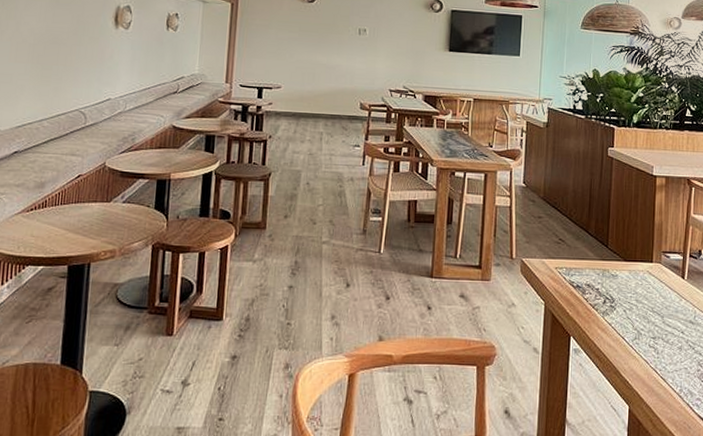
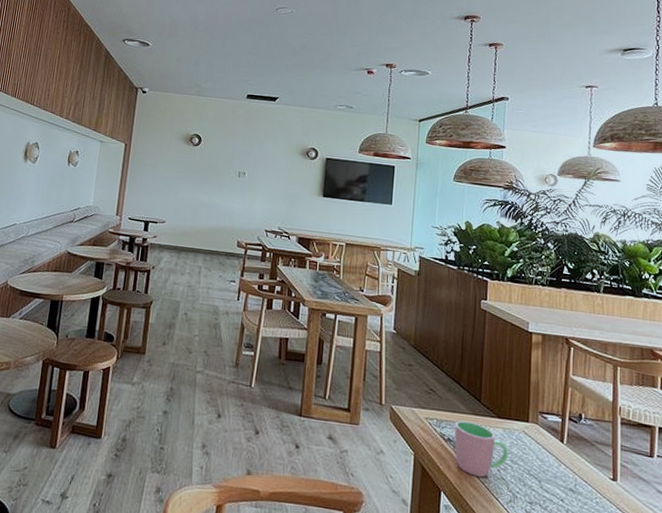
cup: none [583,267,634,319] -> present [454,421,509,477]

